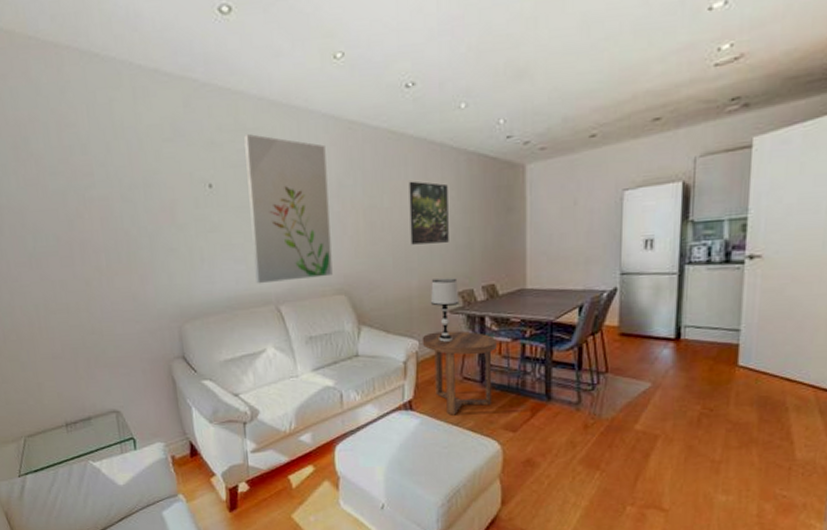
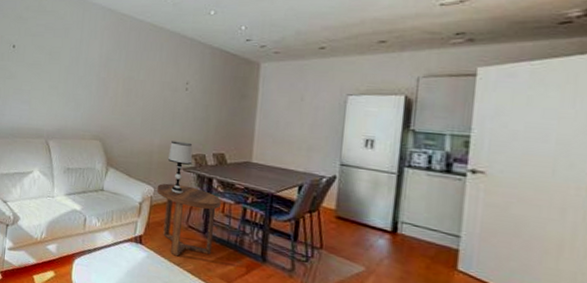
wall art: present [244,134,333,284] -> none [34,15,101,125]
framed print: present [409,181,449,245] -> none [157,63,193,114]

